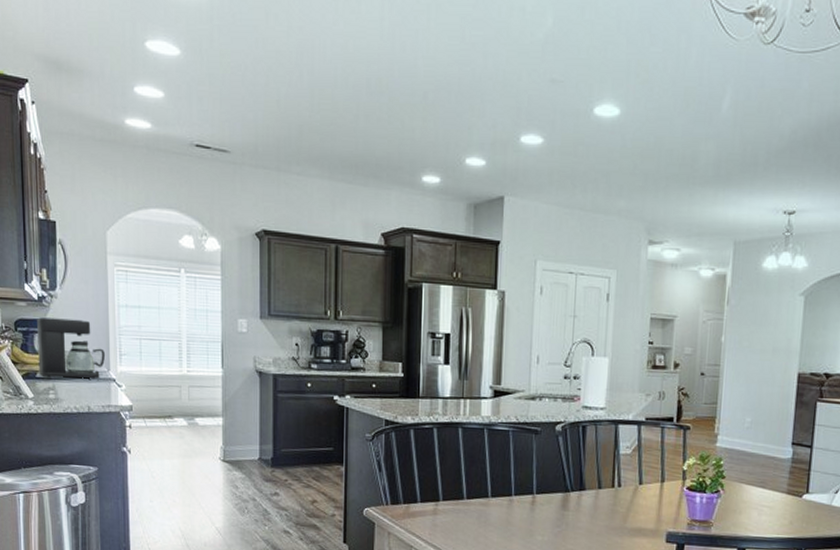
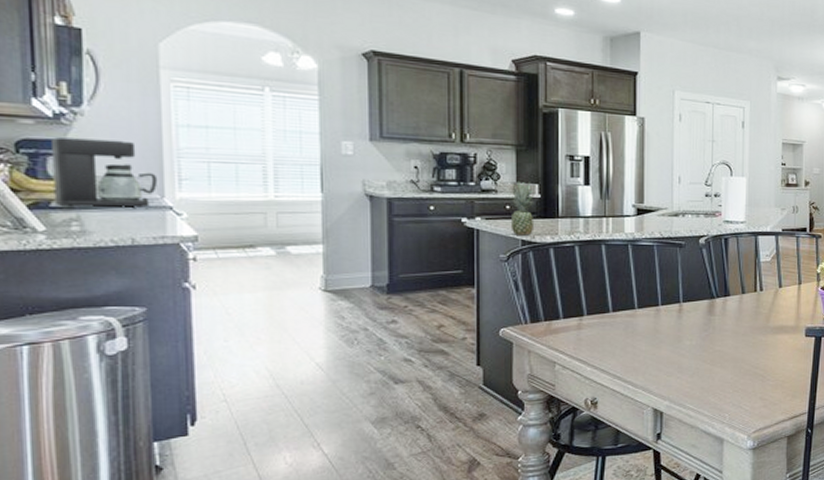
fruit: none [376,359,398,416] -> present [510,181,535,236]

